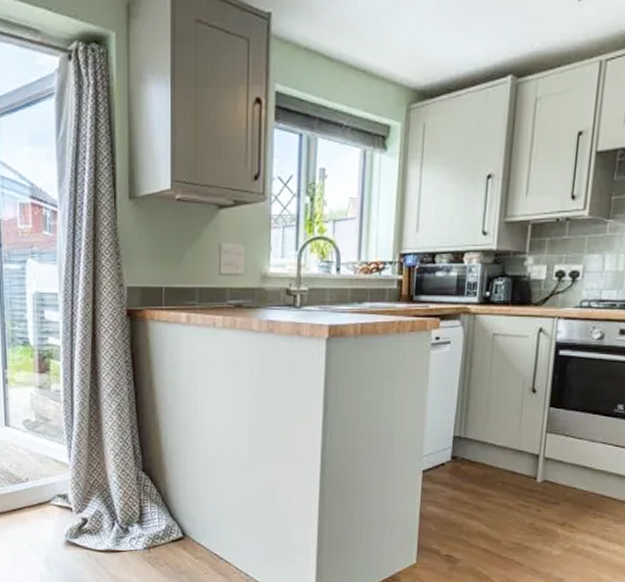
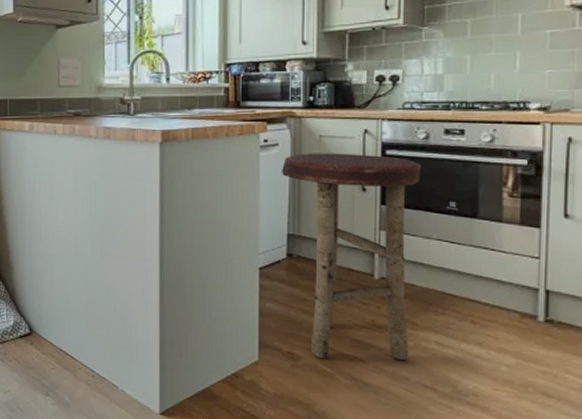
stool: none [452,352,594,563] -> present [282,153,422,361]

